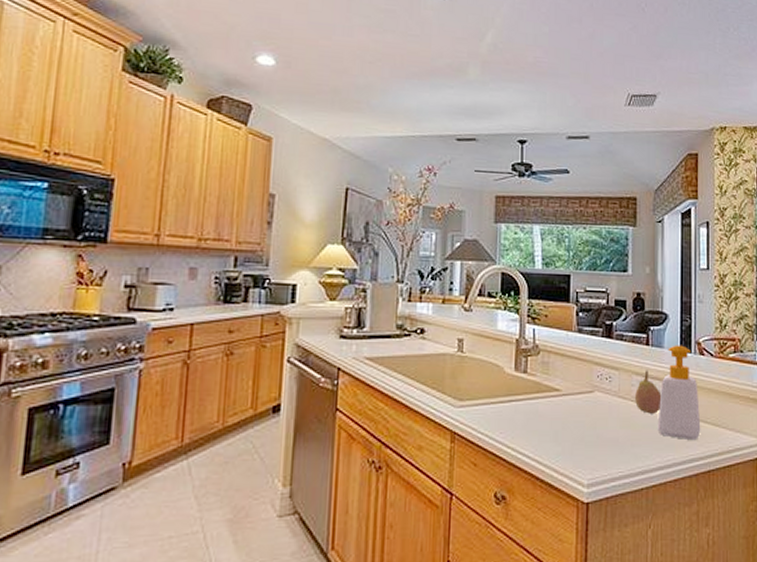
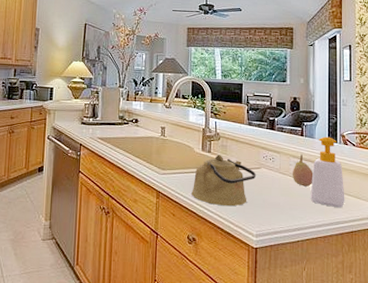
kettle: none [500,375,588,448] -> present [191,154,257,207]

